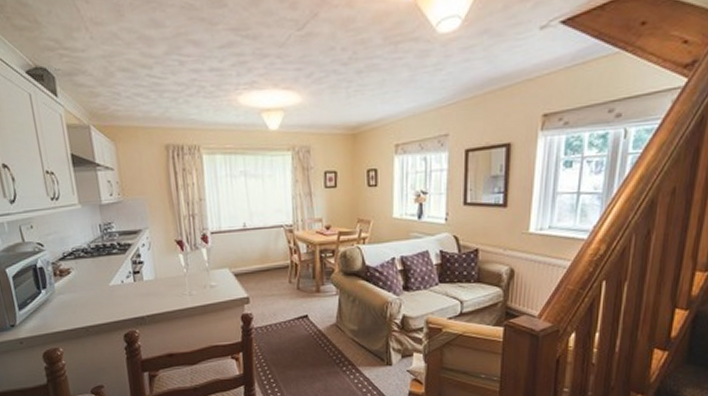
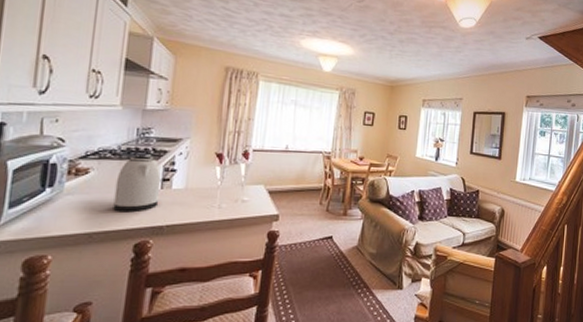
kettle: none [94,251,136,305] -> present [113,155,162,211]

